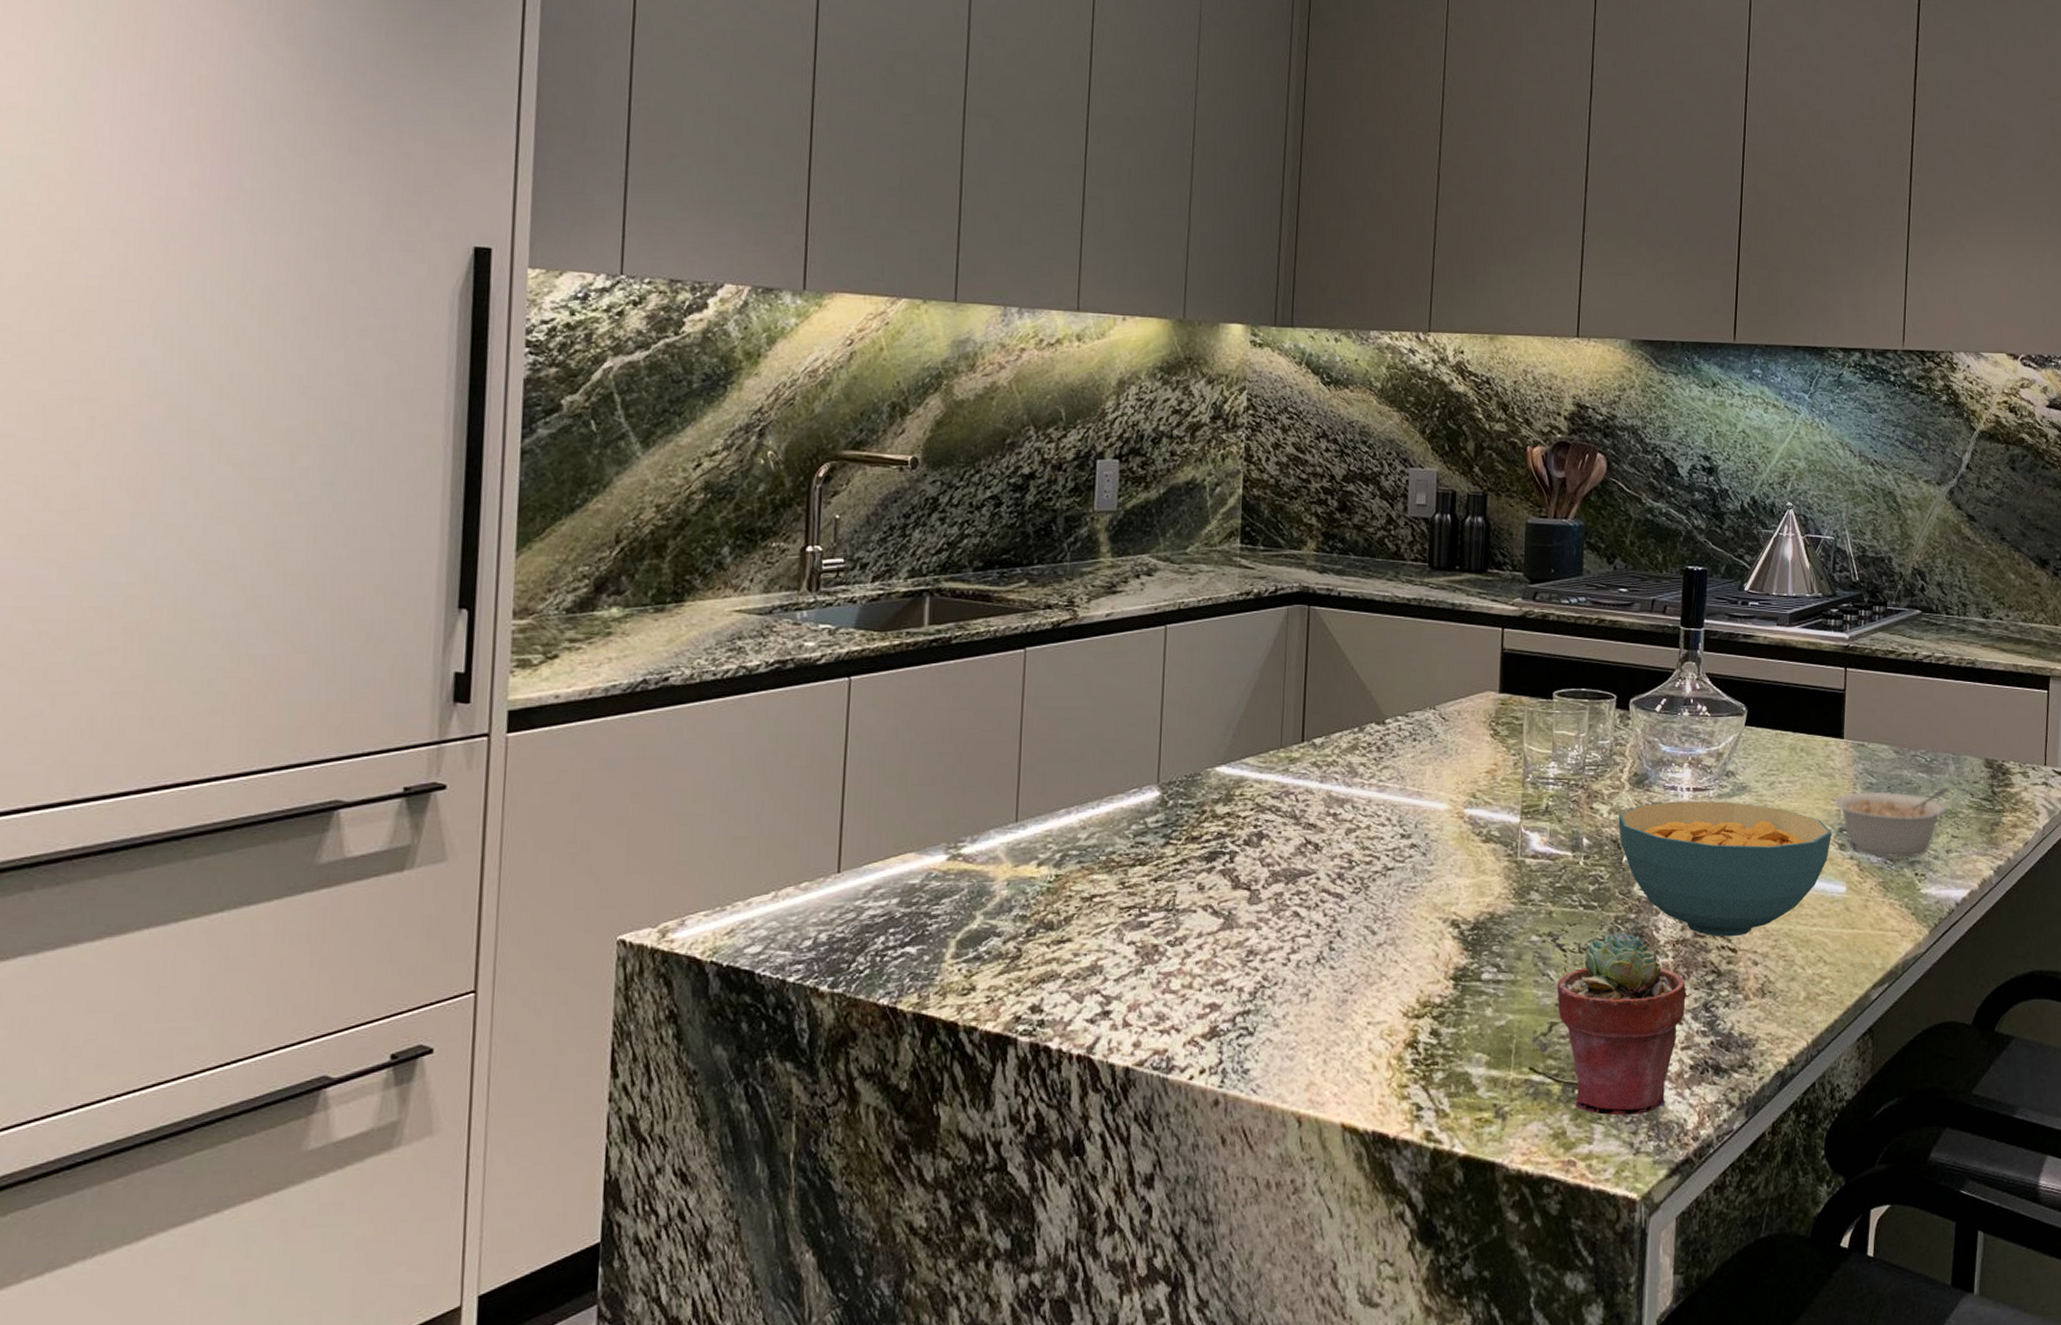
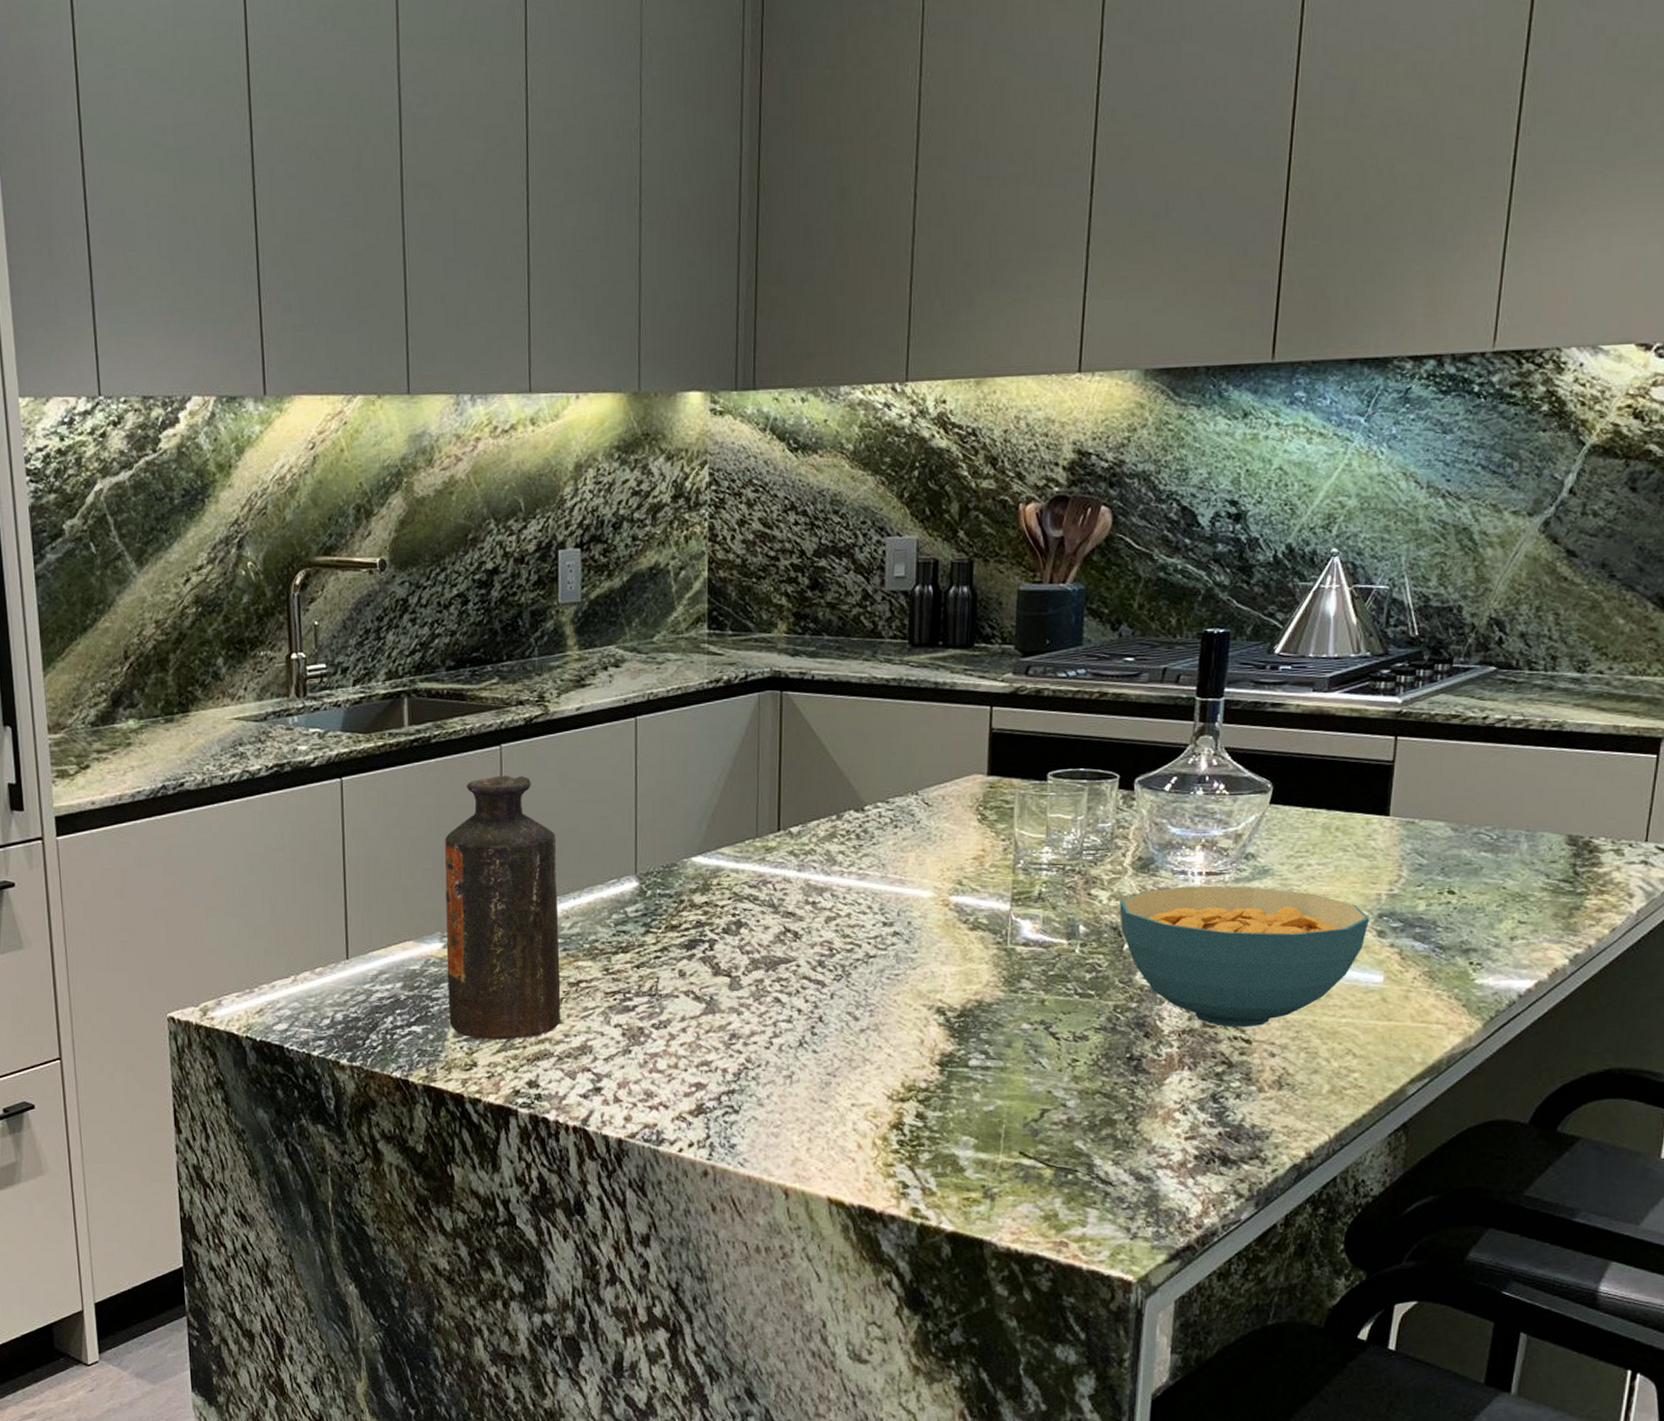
bottle: none [948,679,1078,961] -> present [444,775,562,1040]
potted succulent: present [1557,932,1687,1116] -> none [1049,1021,1193,1201]
legume: present [1834,786,1950,858] -> none [1374,867,1520,946]

